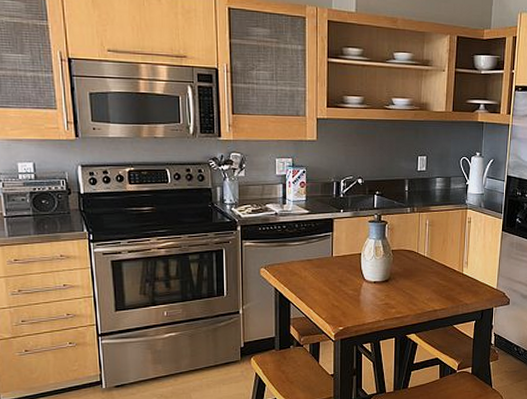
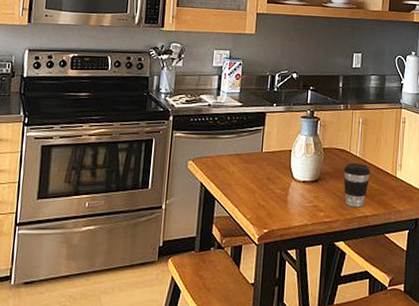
coffee cup: none [412,262,439,303] -> present [343,162,371,208]

